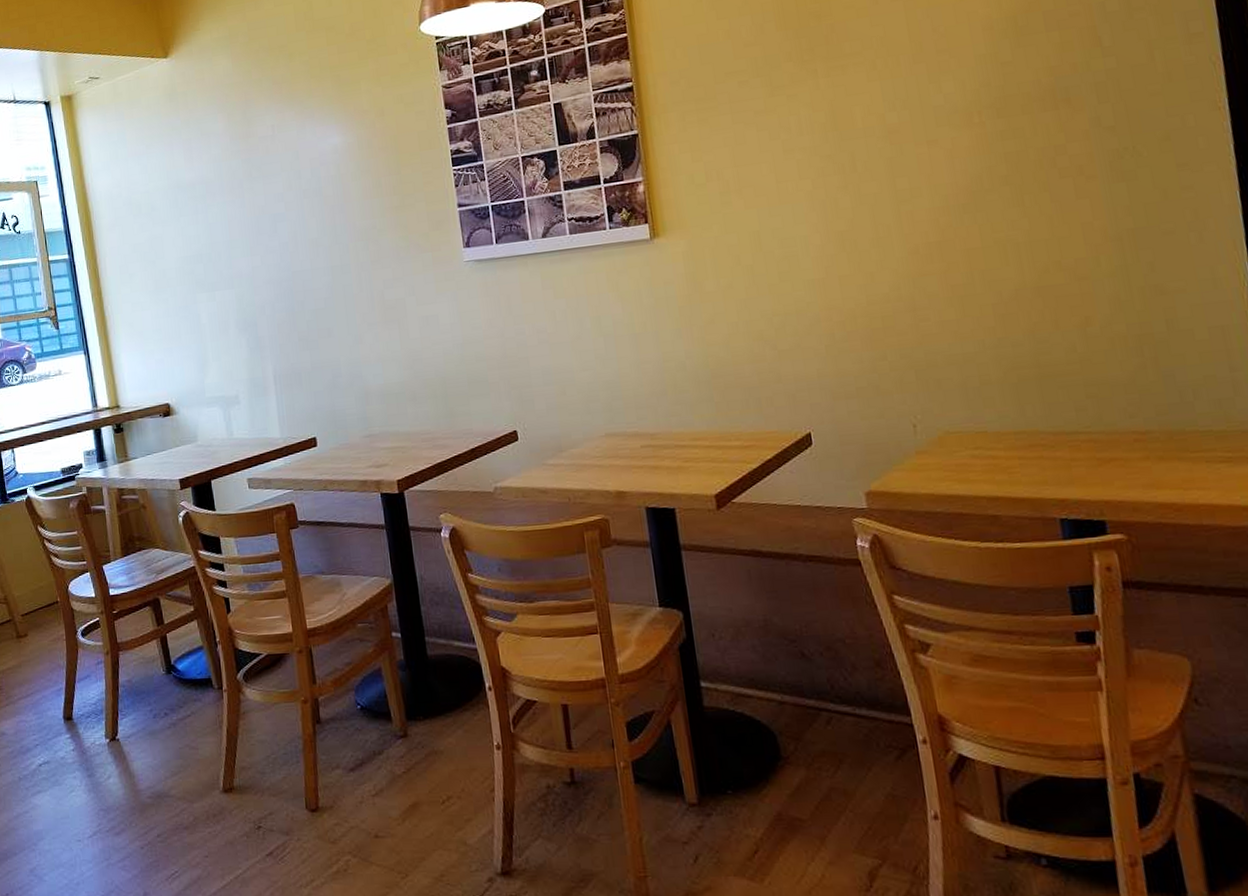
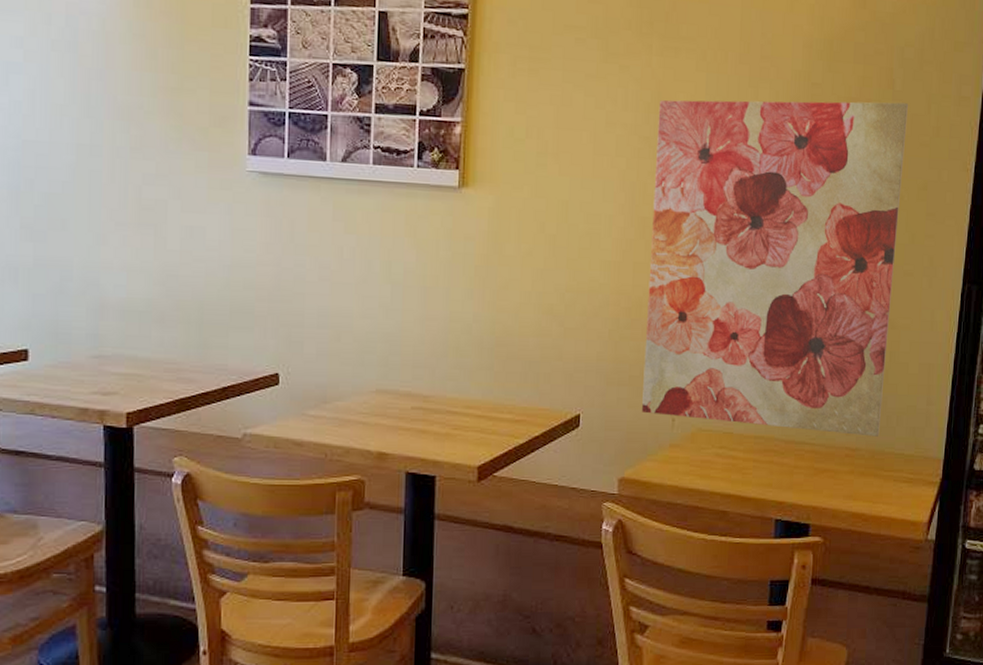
wall art: none [834,56,1174,424] -> present [642,99,908,437]

